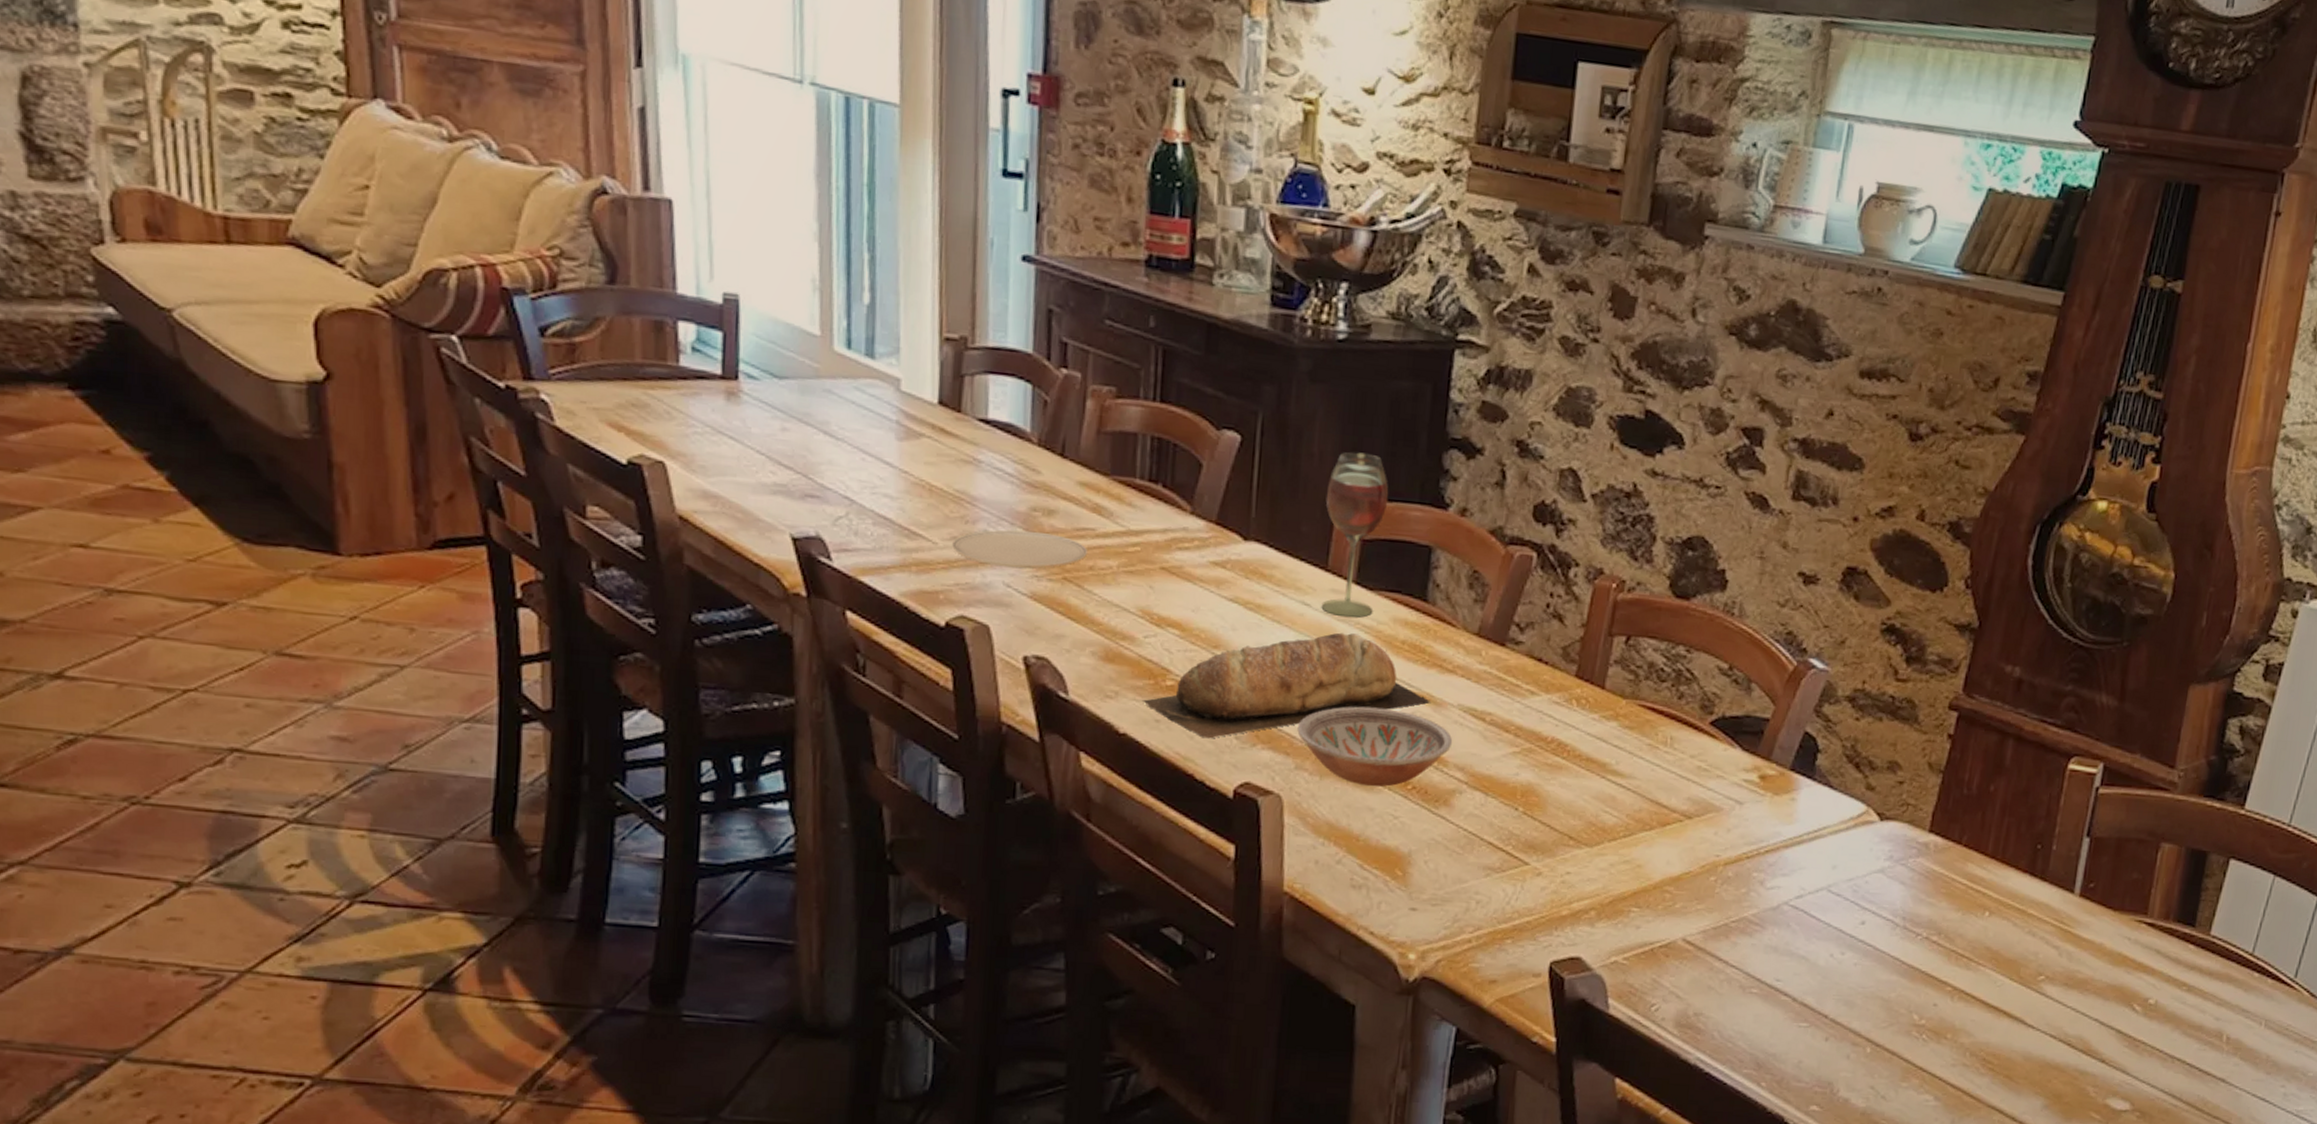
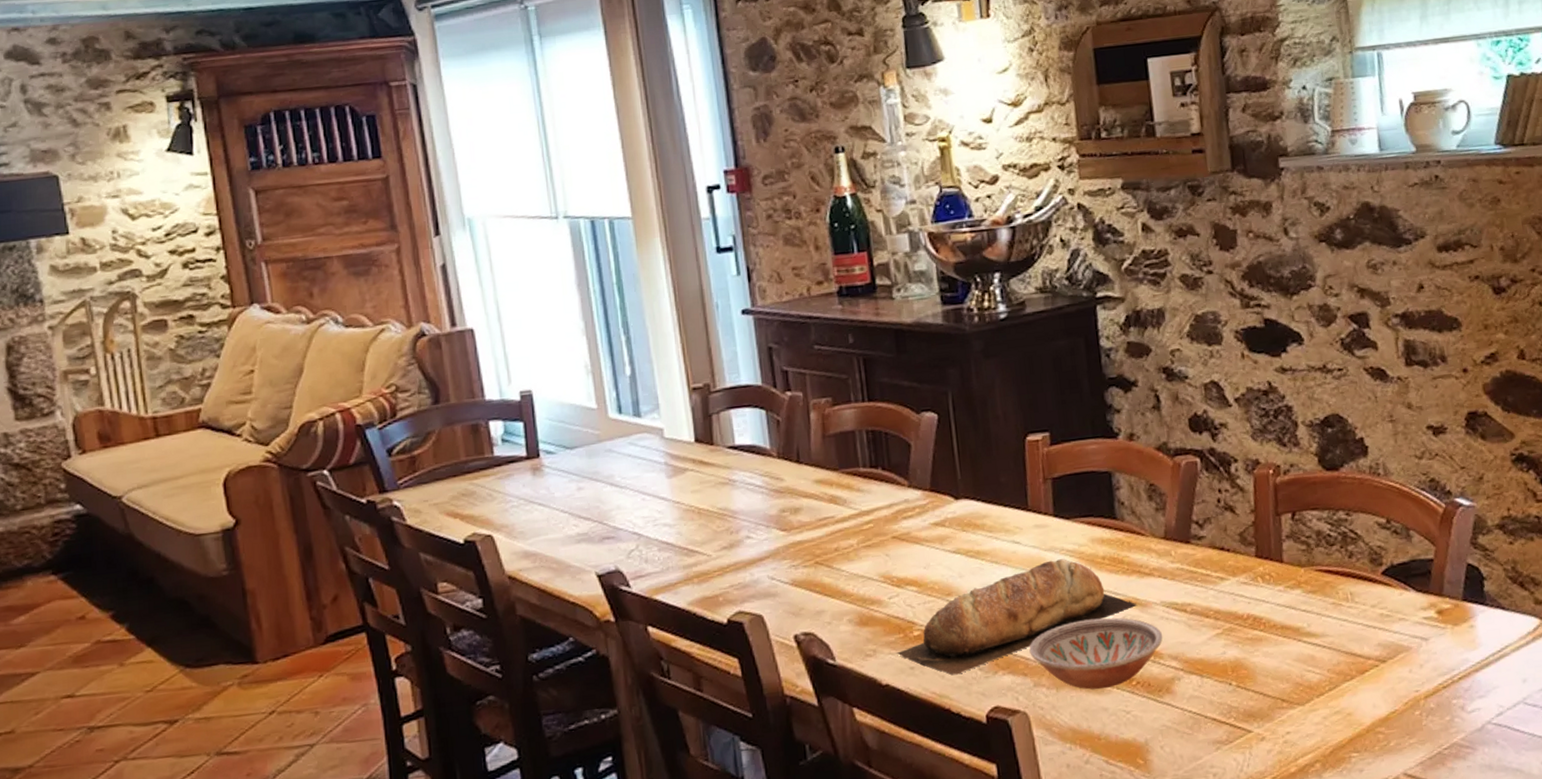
plate: present [952,529,1087,569] -> none [723,528,831,564]
wineglass: present [1321,452,1389,618] -> none [1014,406,1072,547]

